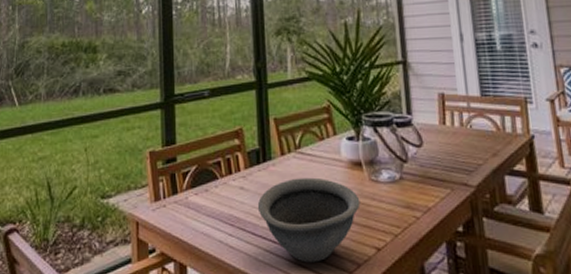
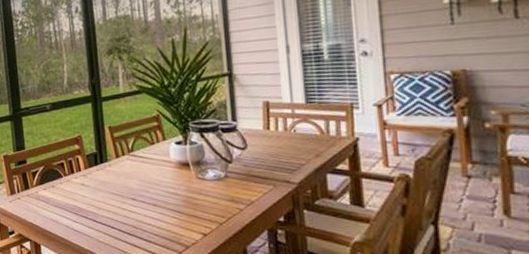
bowl: present [257,177,361,263] -> none [97,176,188,244]

